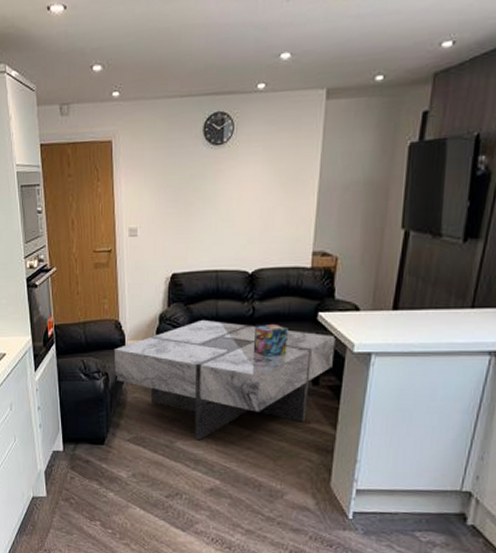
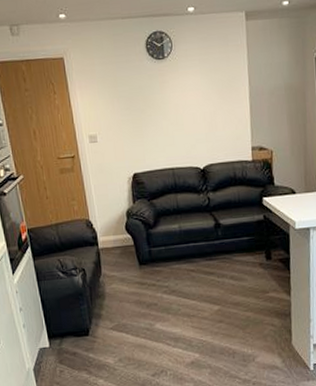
coffee table: present [115,320,336,441] -> none [88,212,281,321]
decorative box: present [253,323,288,358] -> none [212,210,242,241]

